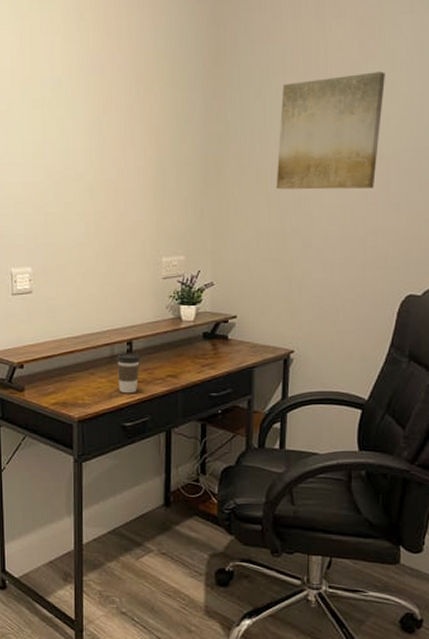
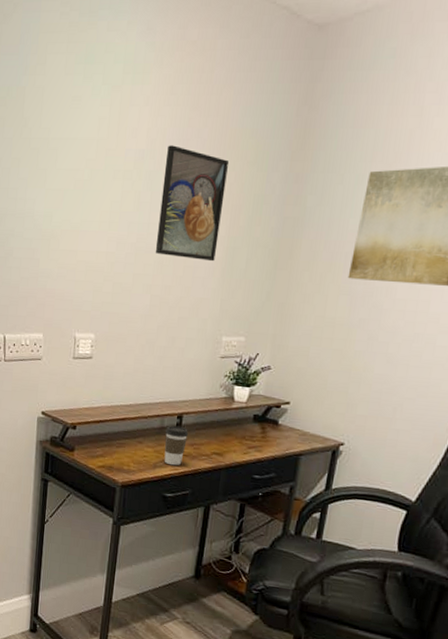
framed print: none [83,71,148,184] -> present [155,145,230,262]

